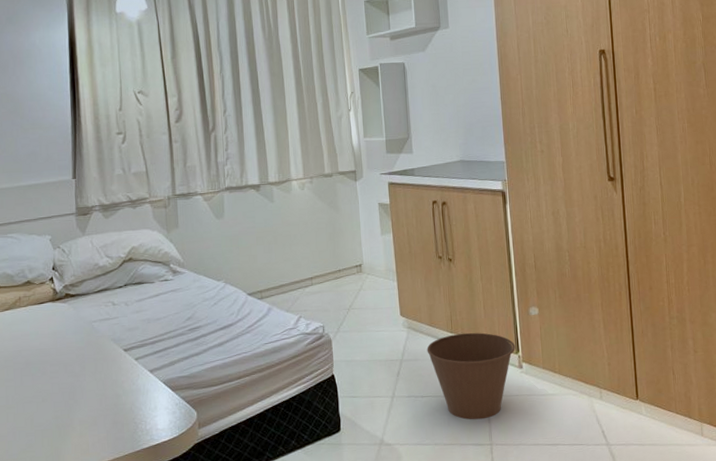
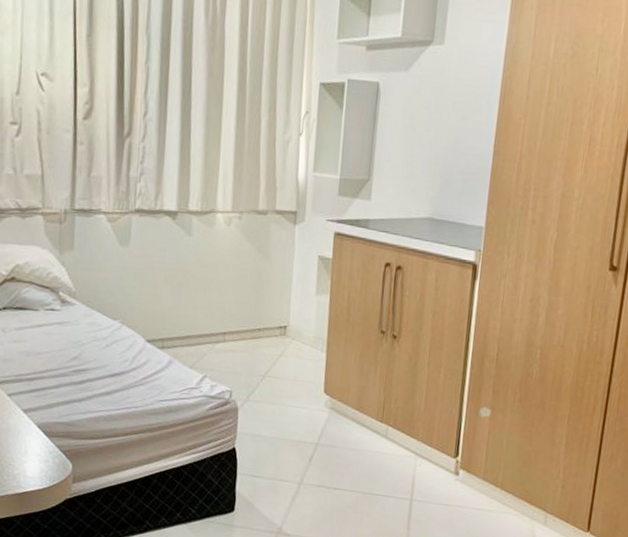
basket: present [427,332,515,420] -> none [348,424,455,525]

